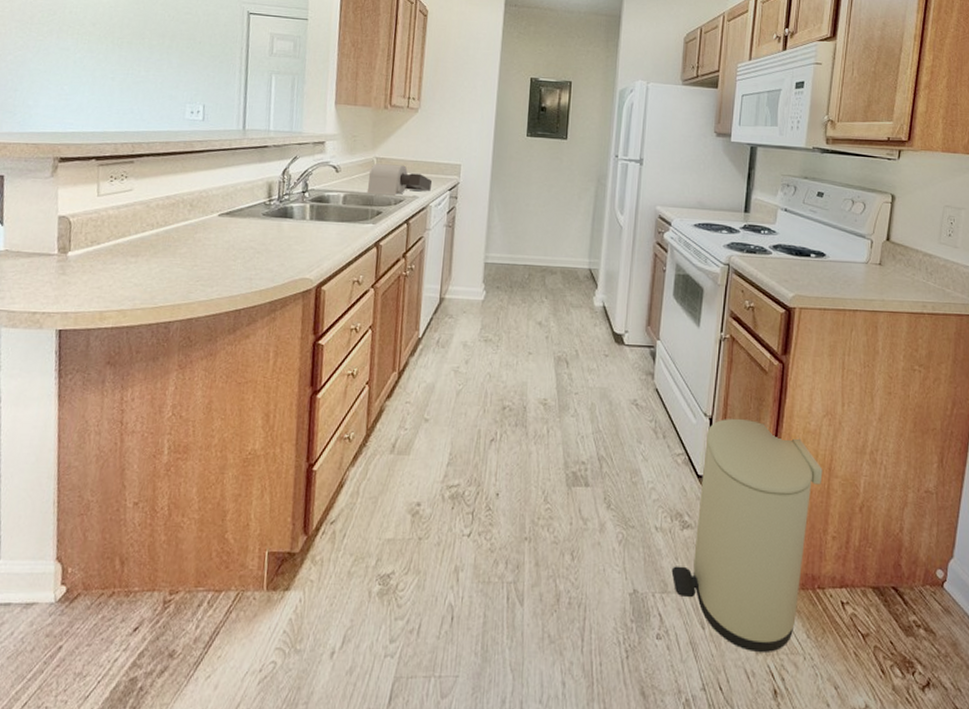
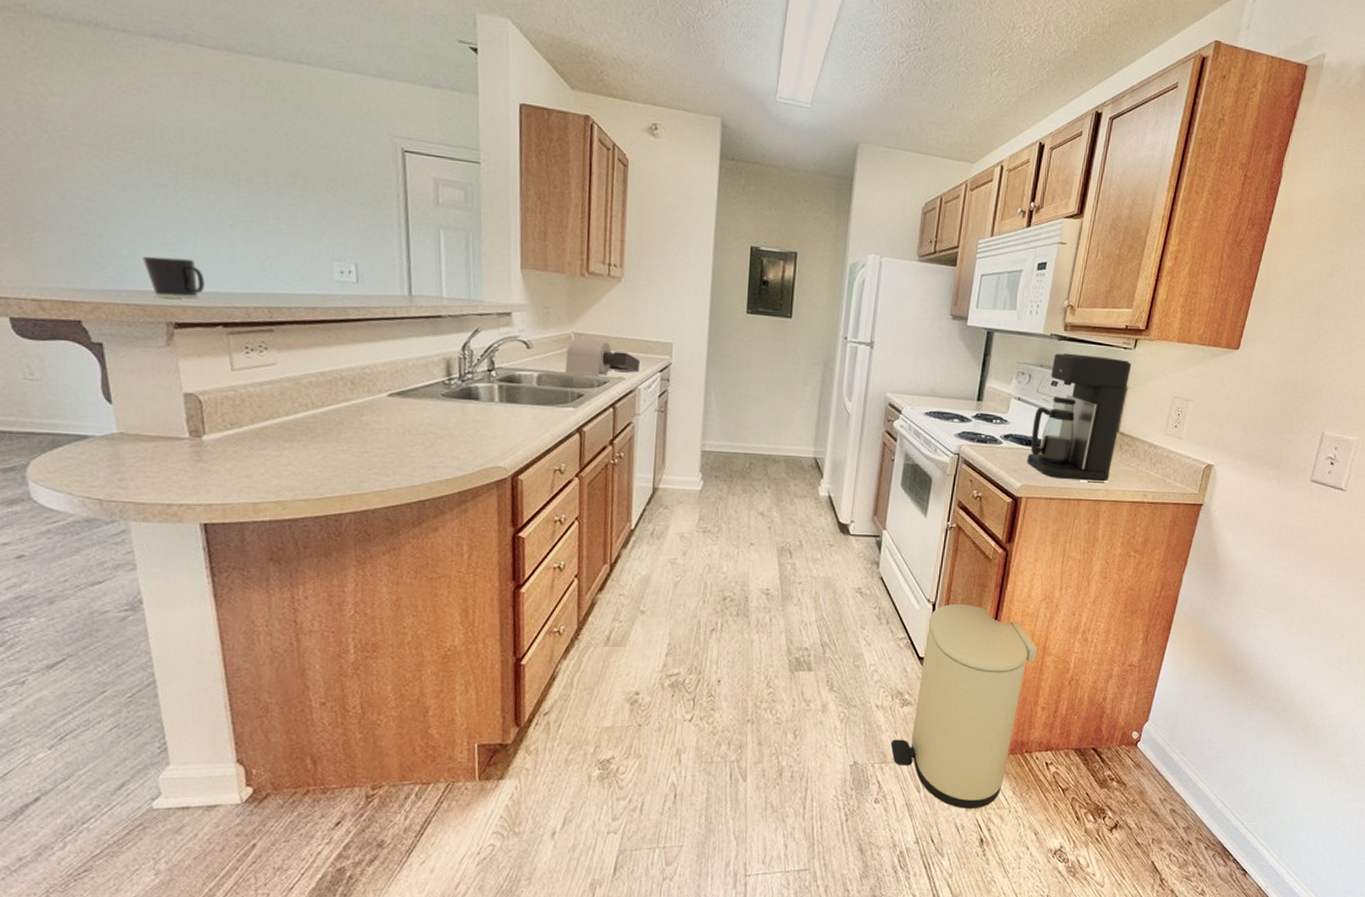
mug: none [43,104,87,138] -> present [142,256,205,299]
coffee maker: none [798,165,898,292] -> present [1027,353,1132,482]

